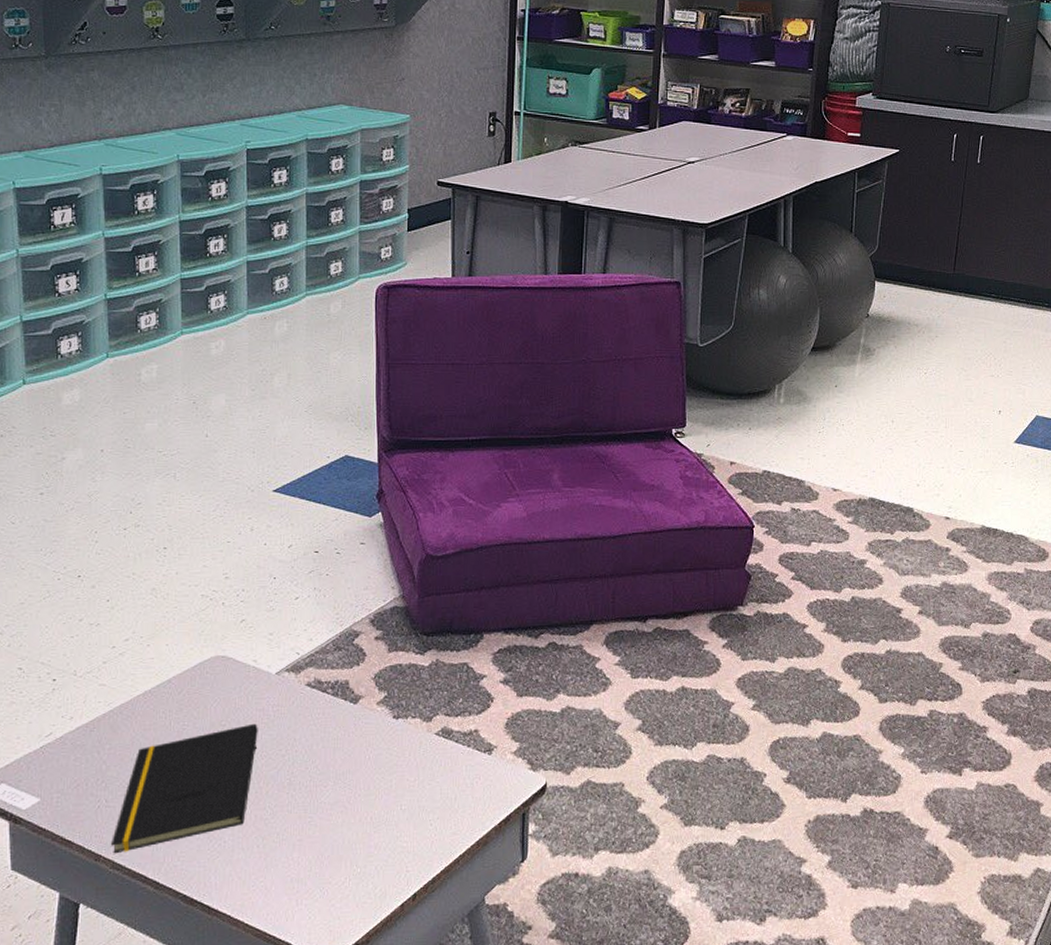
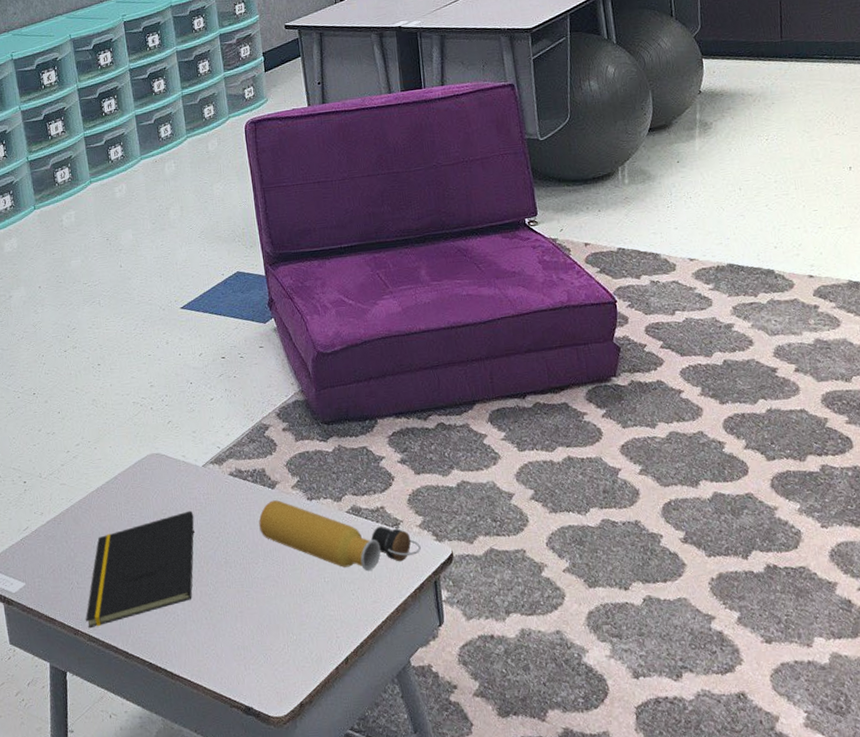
water bottle: none [334,717,513,800] -> present [259,500,421,572]

